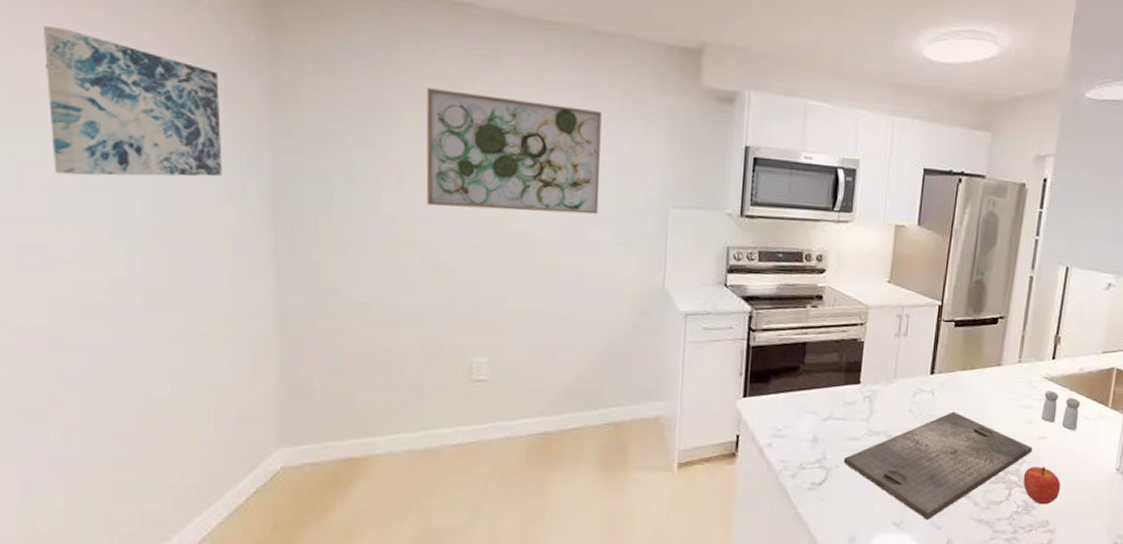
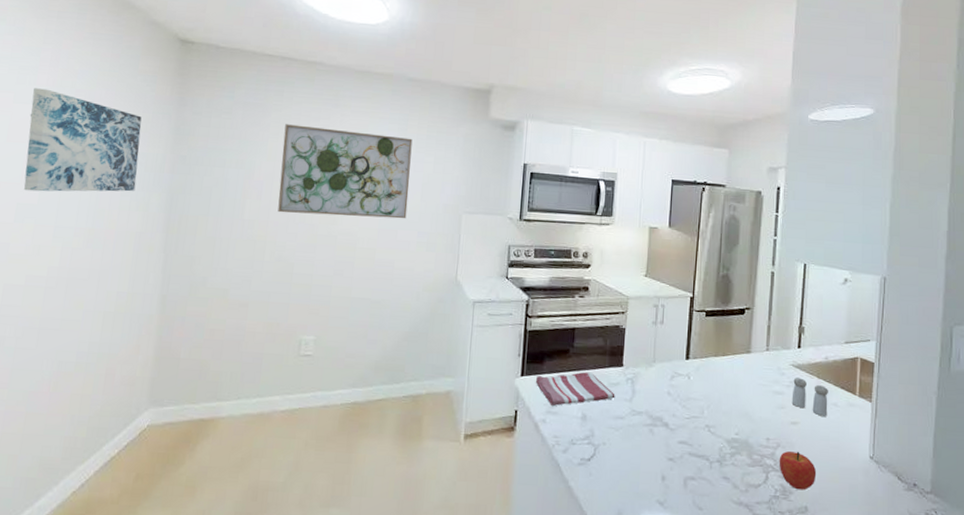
dish towel: none [759,390,851,428] -> present [535,371,615,406]
cutting board: present [843,411,1033,521] -> none [609,395,786,501]

